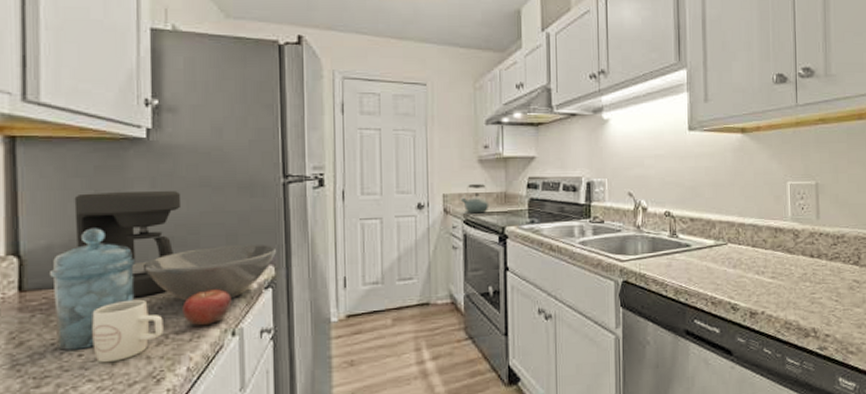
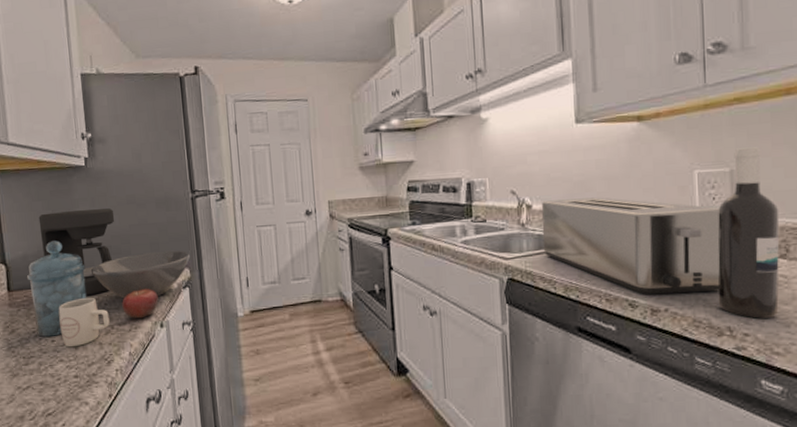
kettle: present [460,184,490,214] -> none [344,190,372,218]
toaster: none [656,203,807,297] -> present [541,197,720,294]
wine bottle: none [805,163,853,320] -> present [717,147,780,319]

